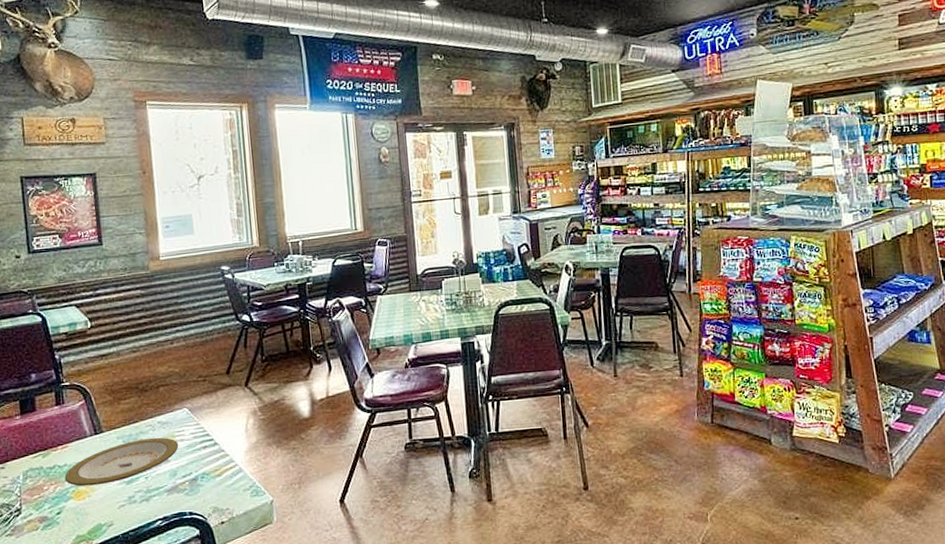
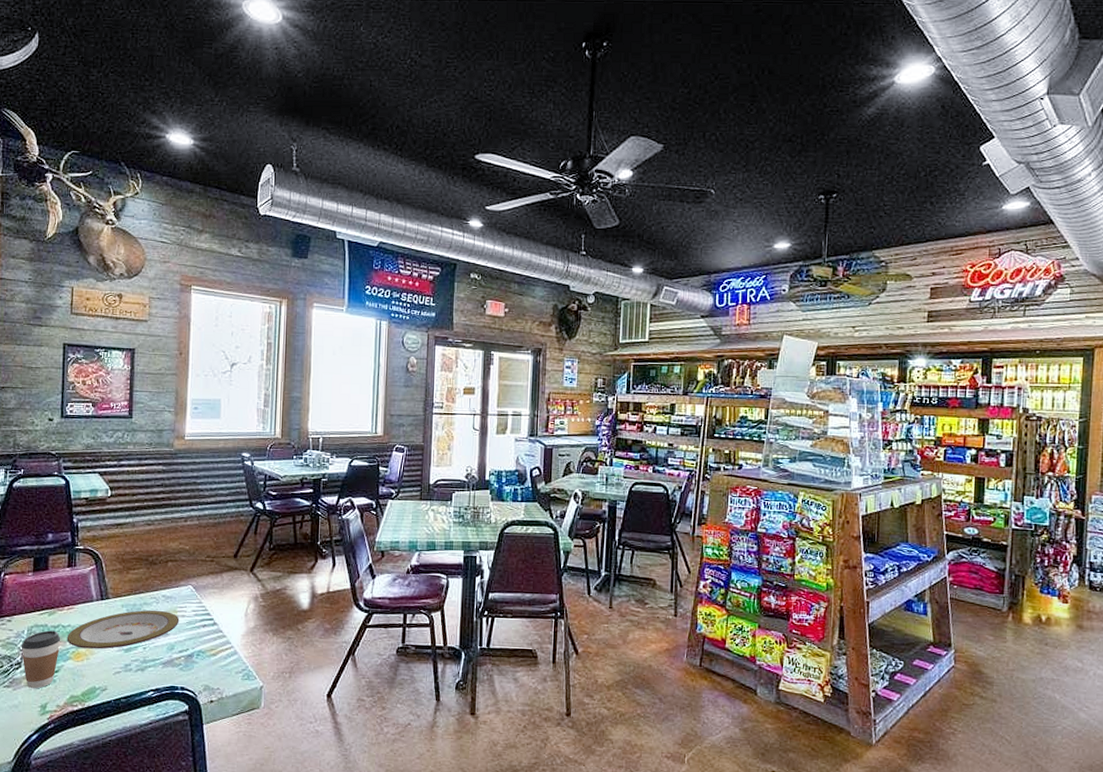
coffee cup: none [18,472,59,534] -> present [21,630,61,689]

